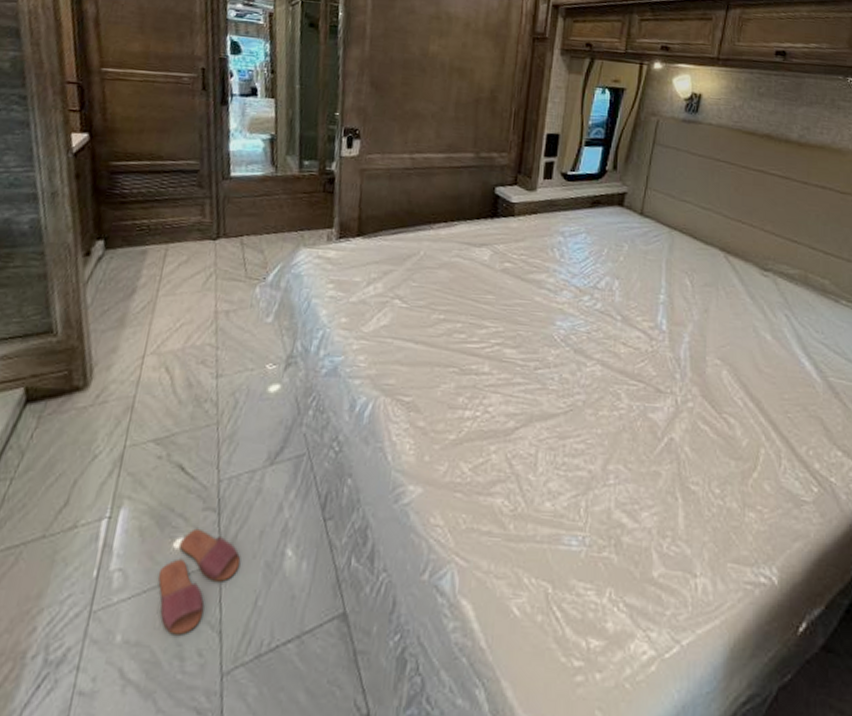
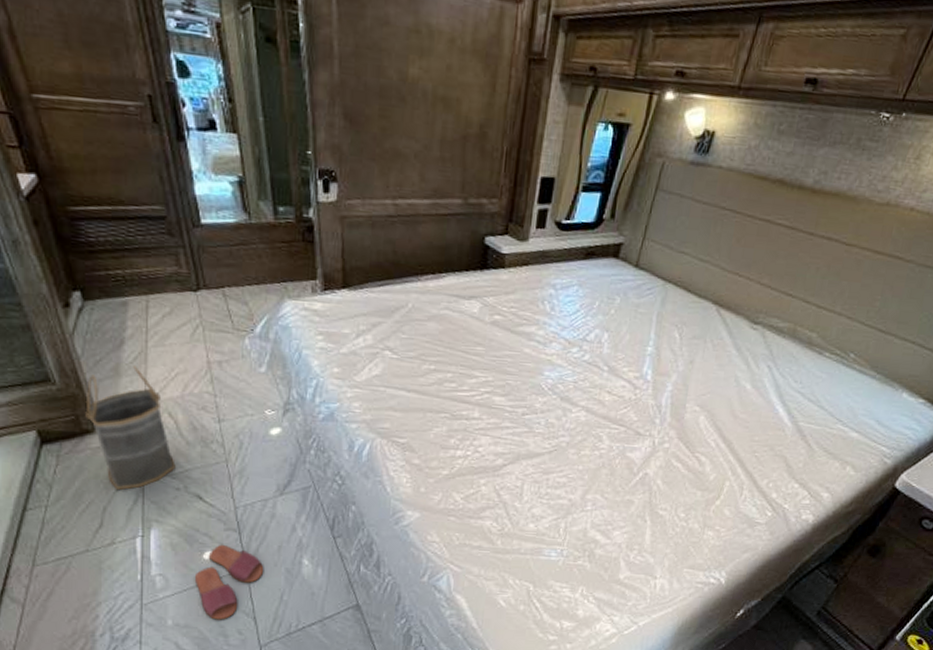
basket: none [79,316,163,459] -> present [85,366,176,491]

